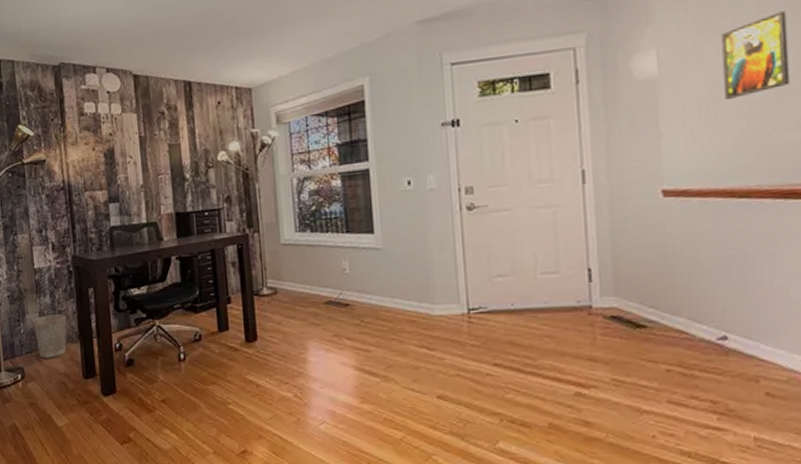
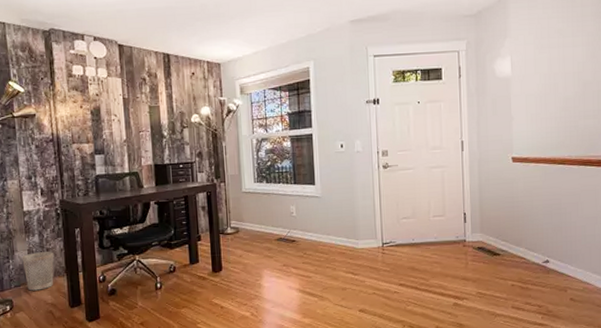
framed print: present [721,11,791,99] -> none [550,37,590,95]

